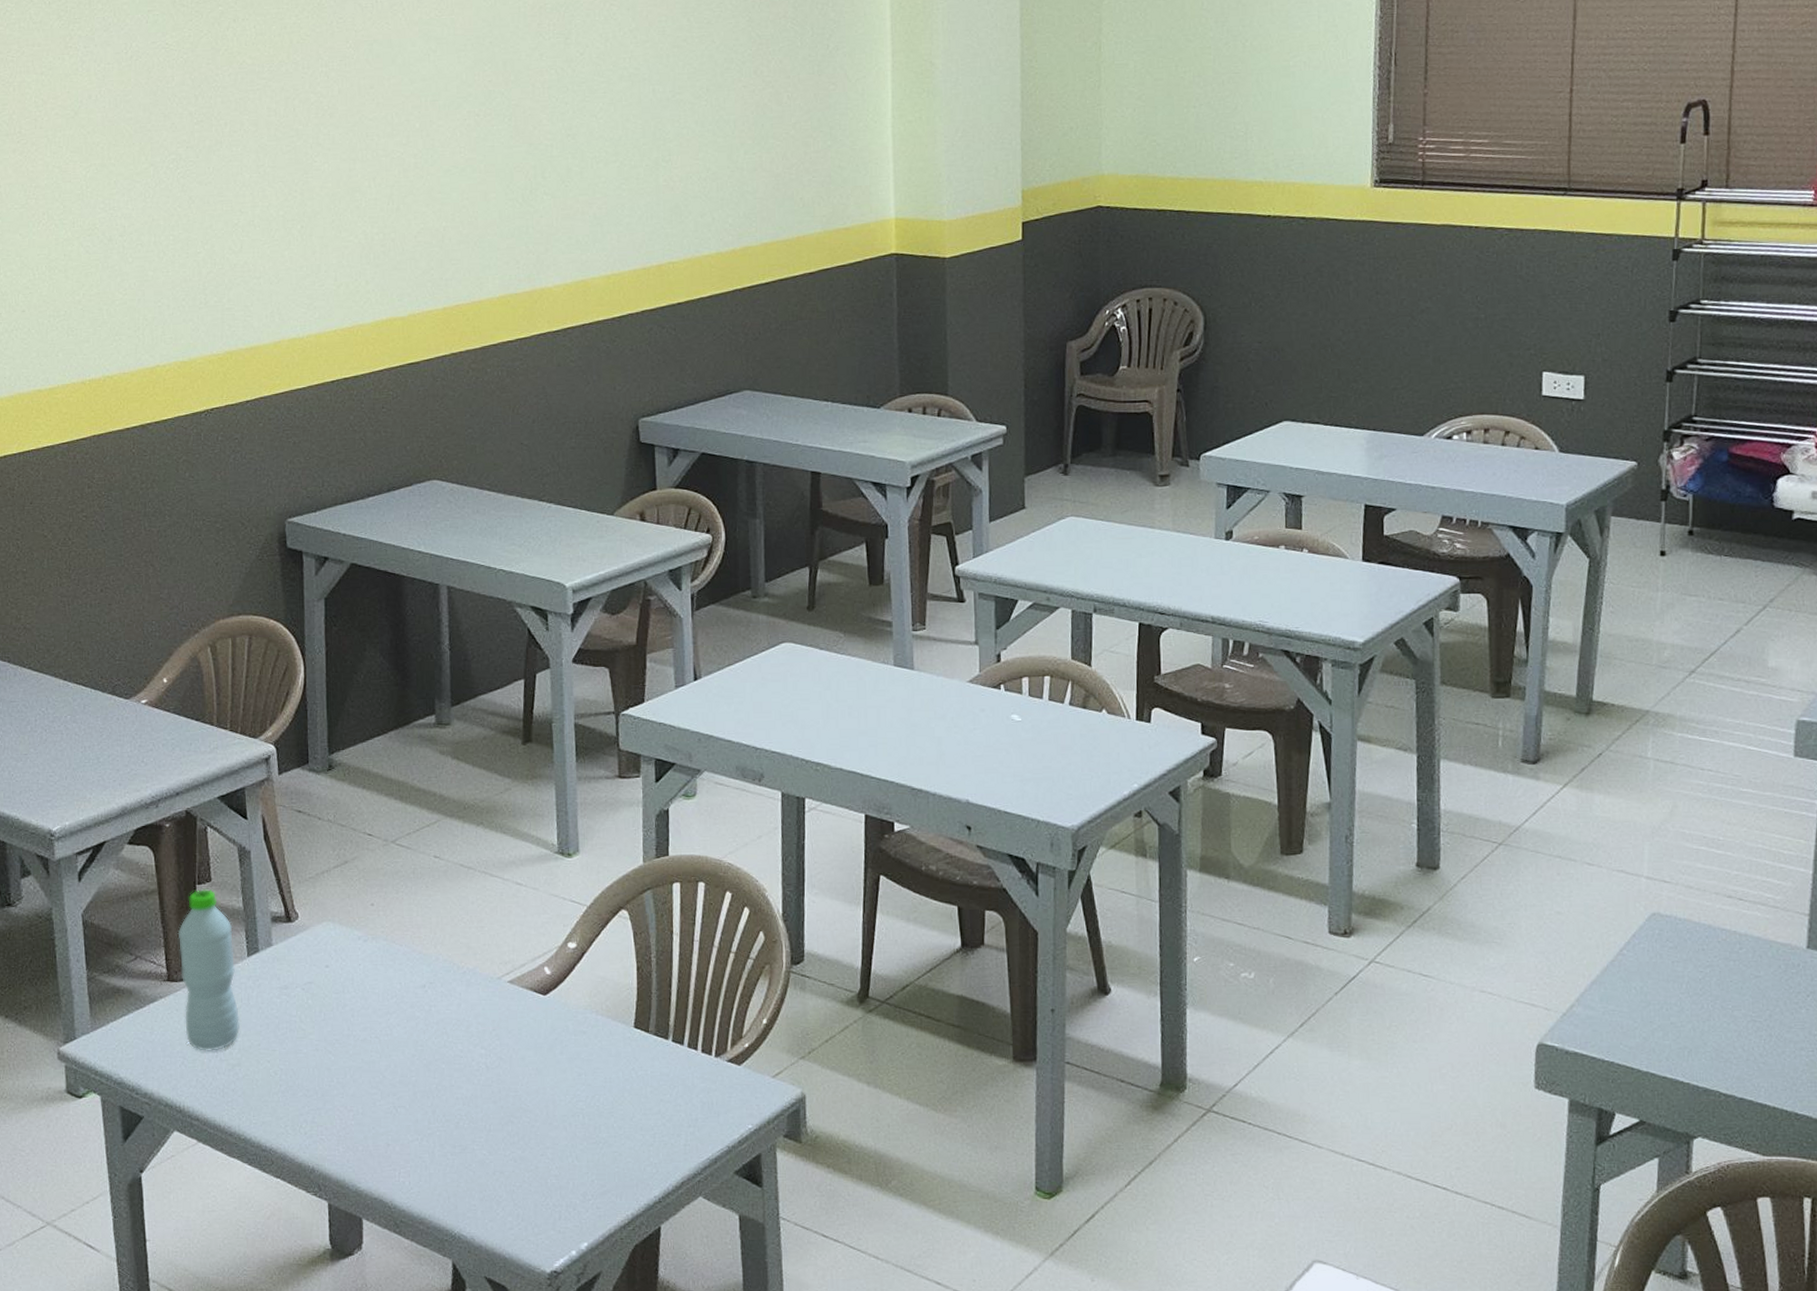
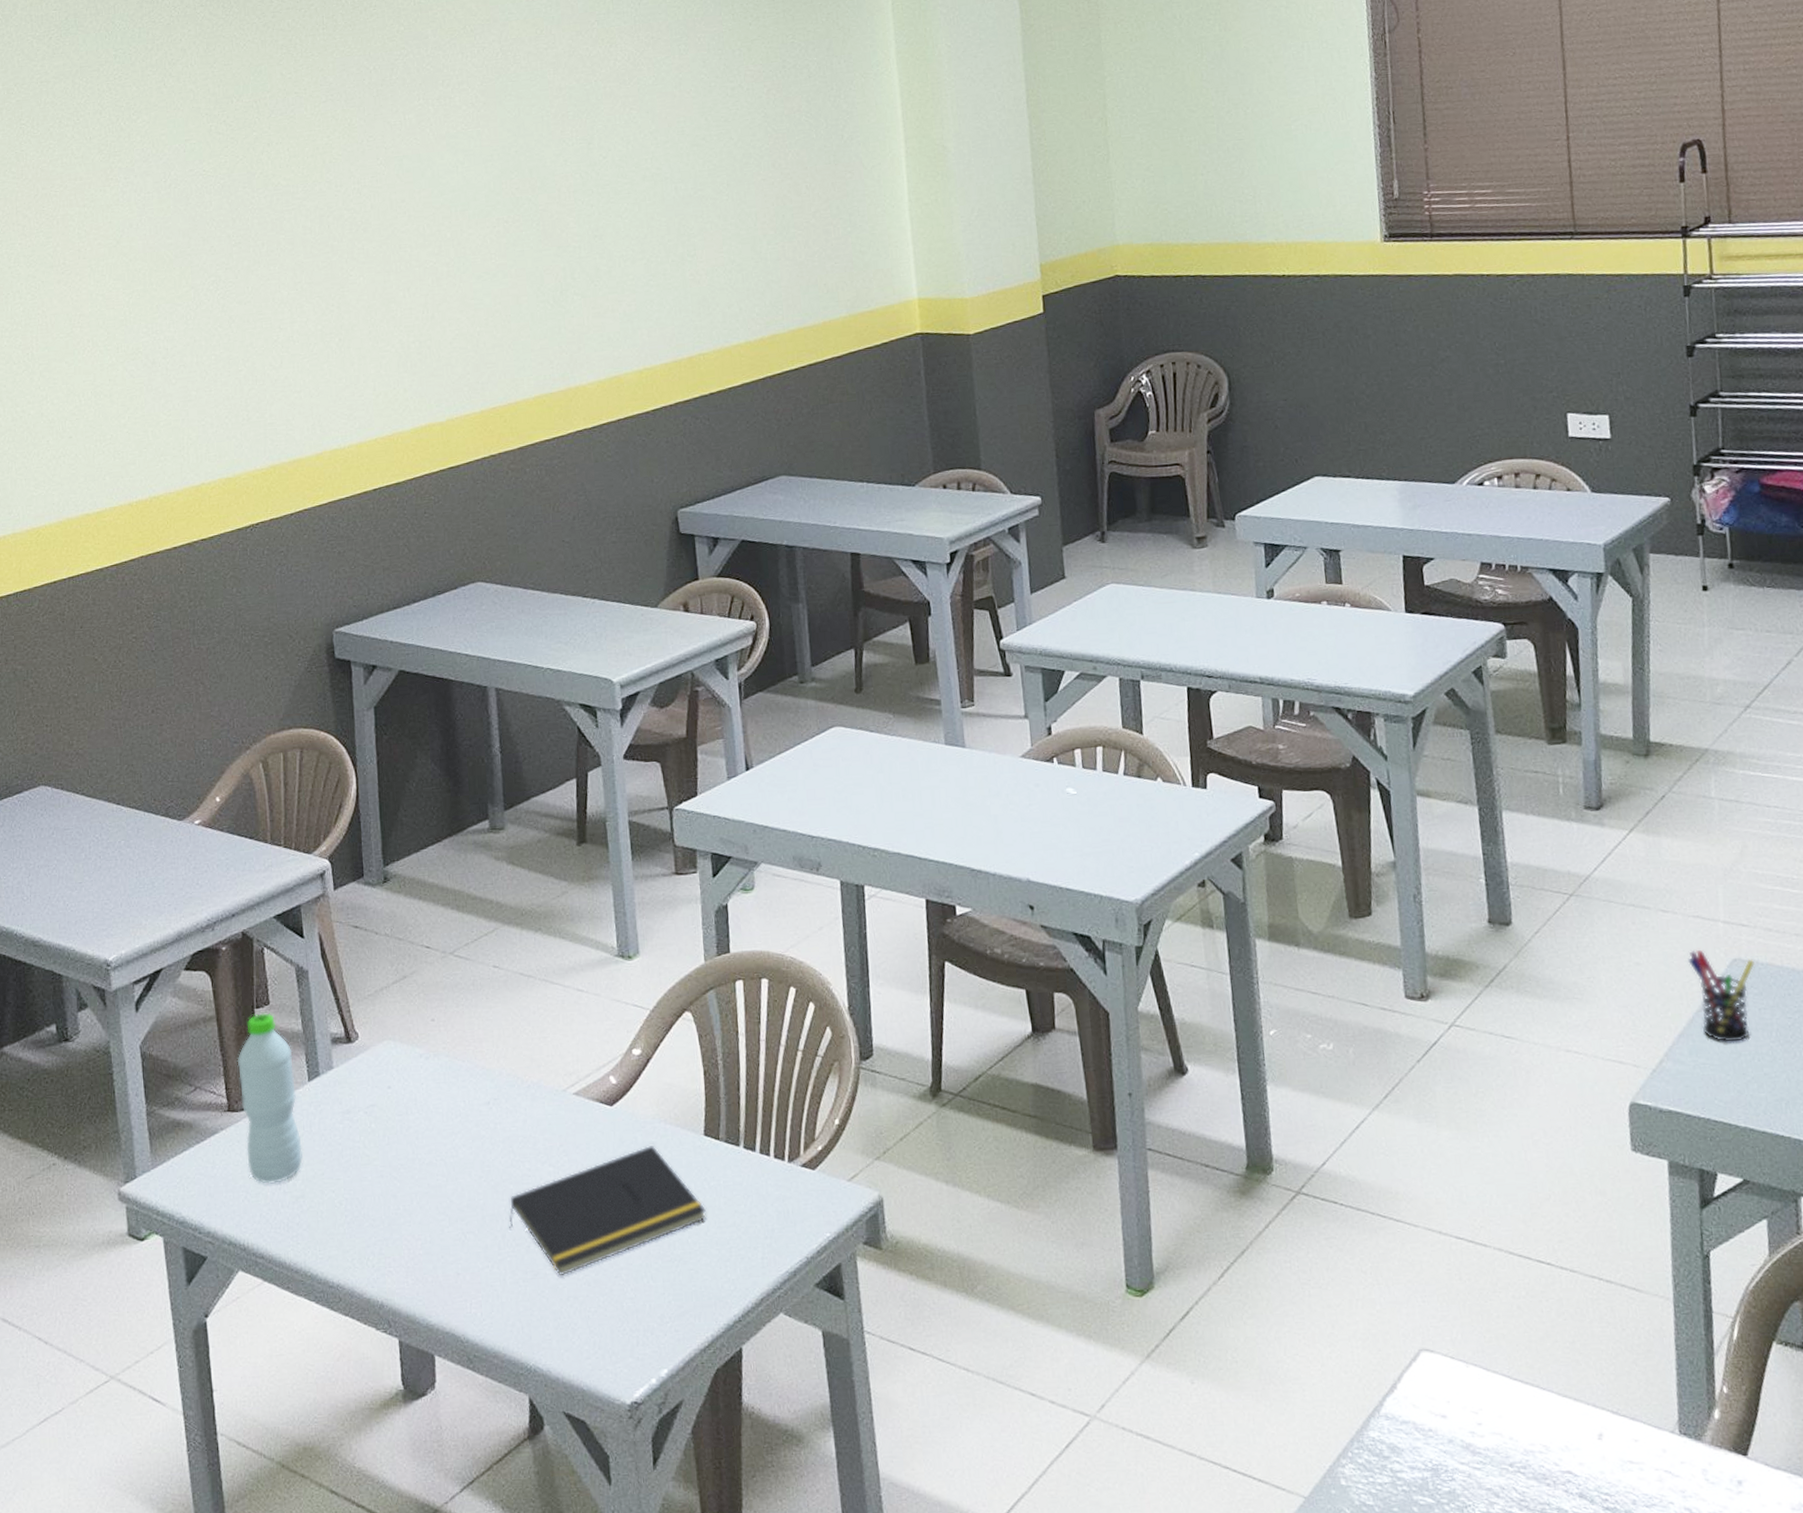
notepad: none [440,1035,633,1152] -> present [509,1146,707,1276]
pen holder: none [1608,902,1674,991] -> present [1688,949,1756,1042]

